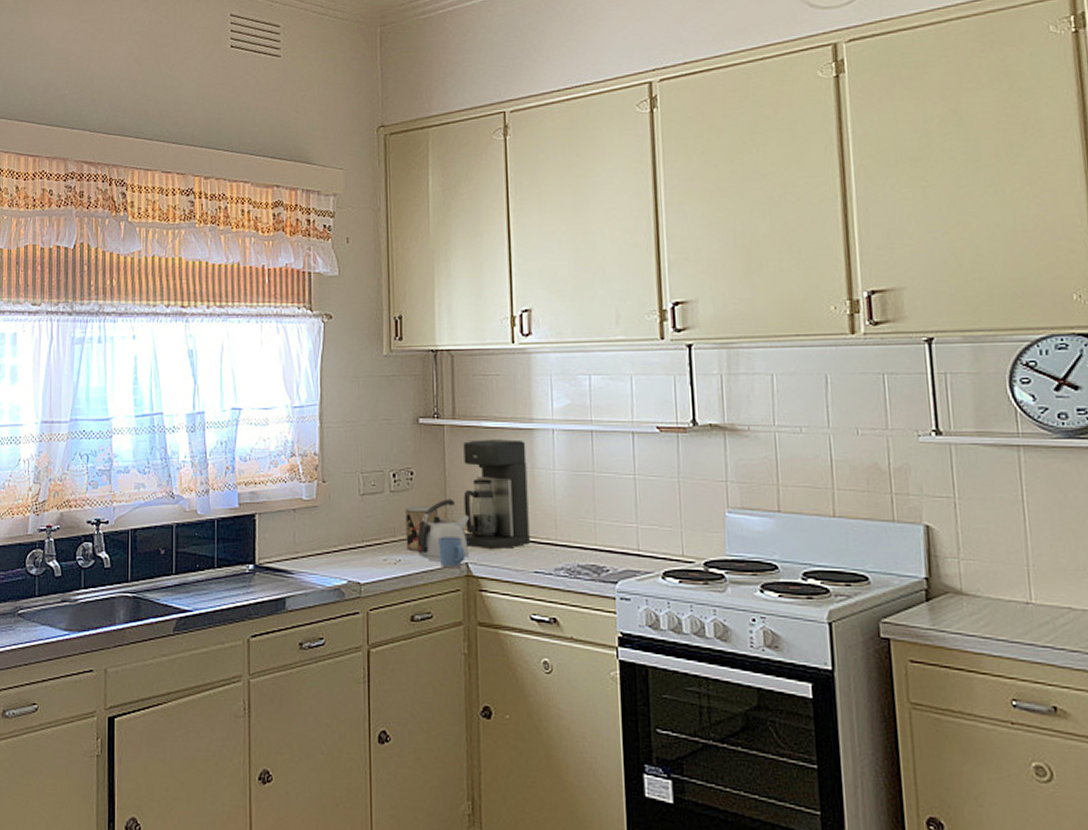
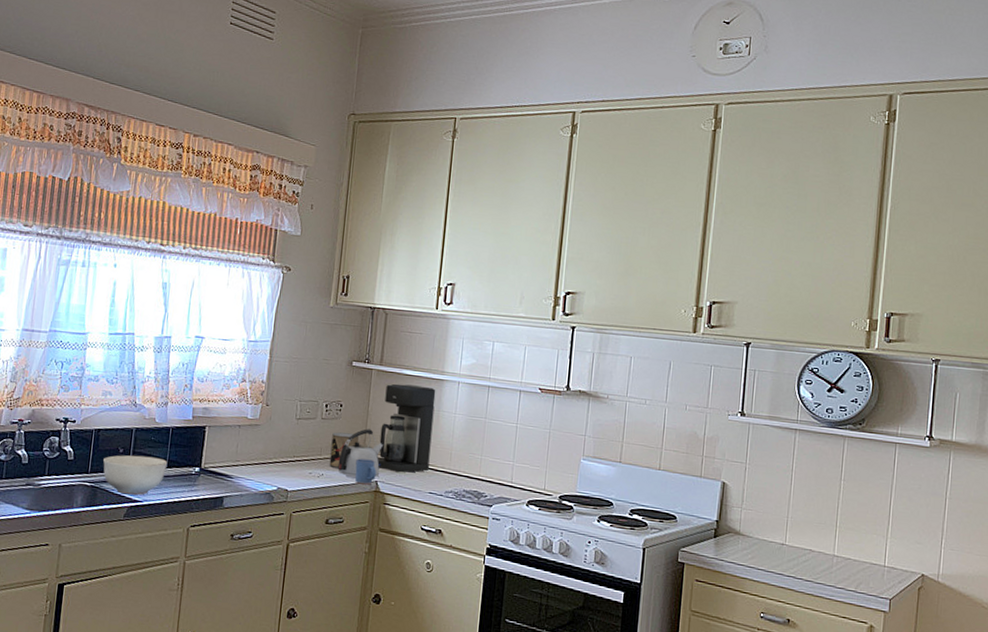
bowl: none [144,556,217,604] -> present [103,455,168,495]

